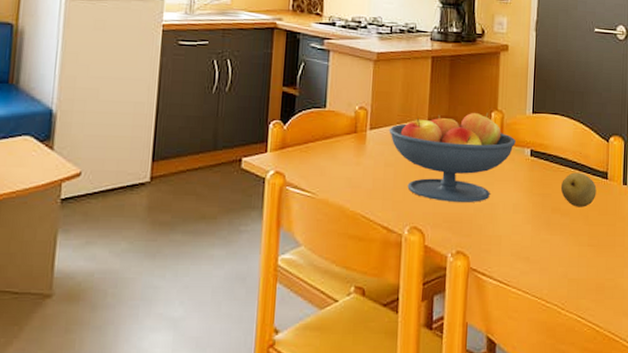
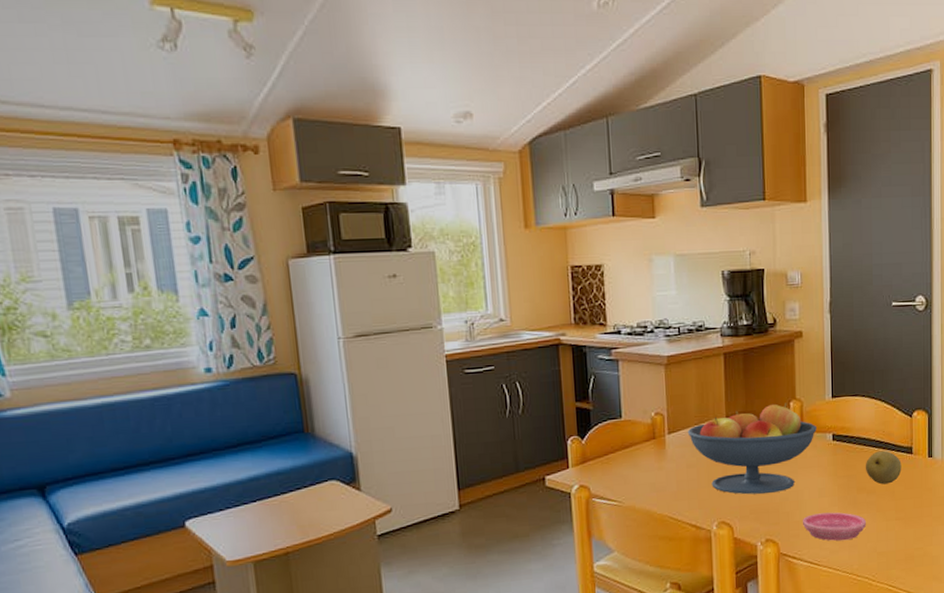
saucer: none [495,230,559,262] -> present [803,512,867,541]

